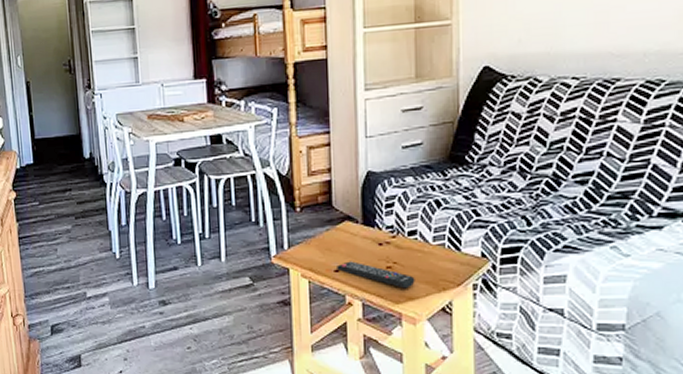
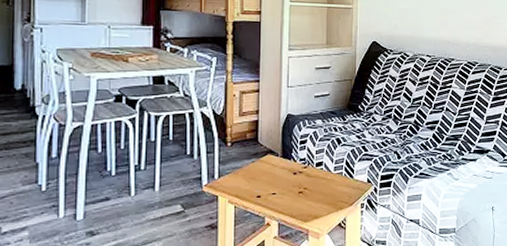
remote control: present [337,261,415,289] -> none [259,188,320,210]

